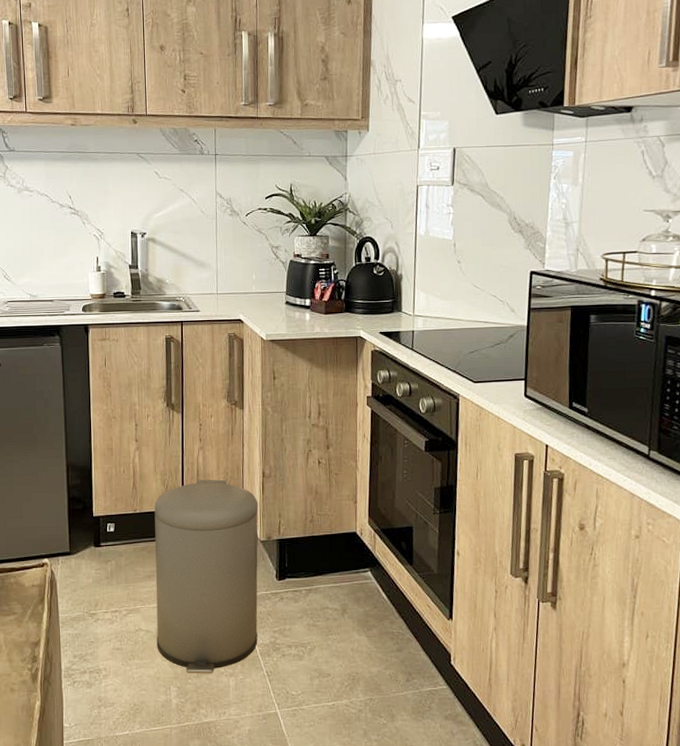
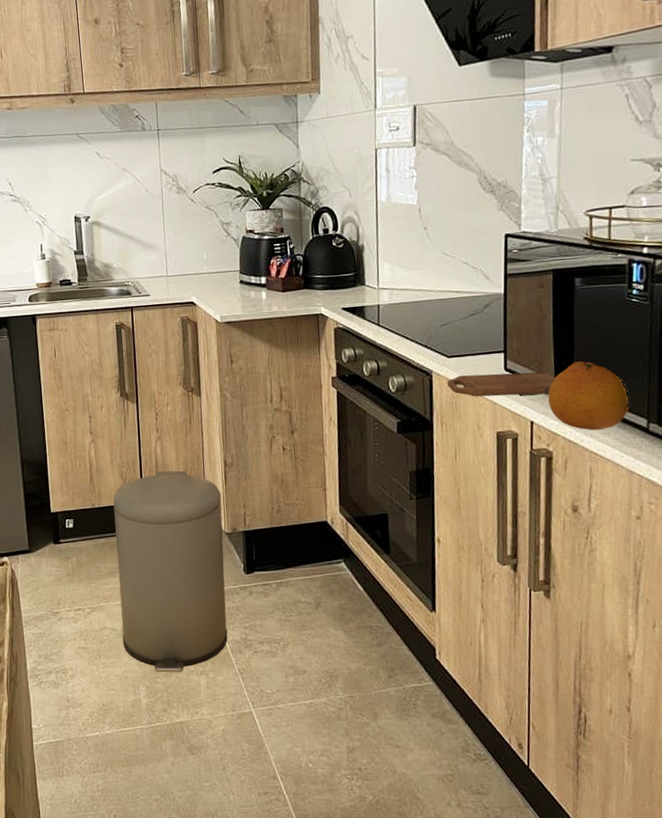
cutting board: none [472,399,571,421] -> present [446,371,558,397]
fruit: none [562,391,634,456] -> present [548,361,630,431]

